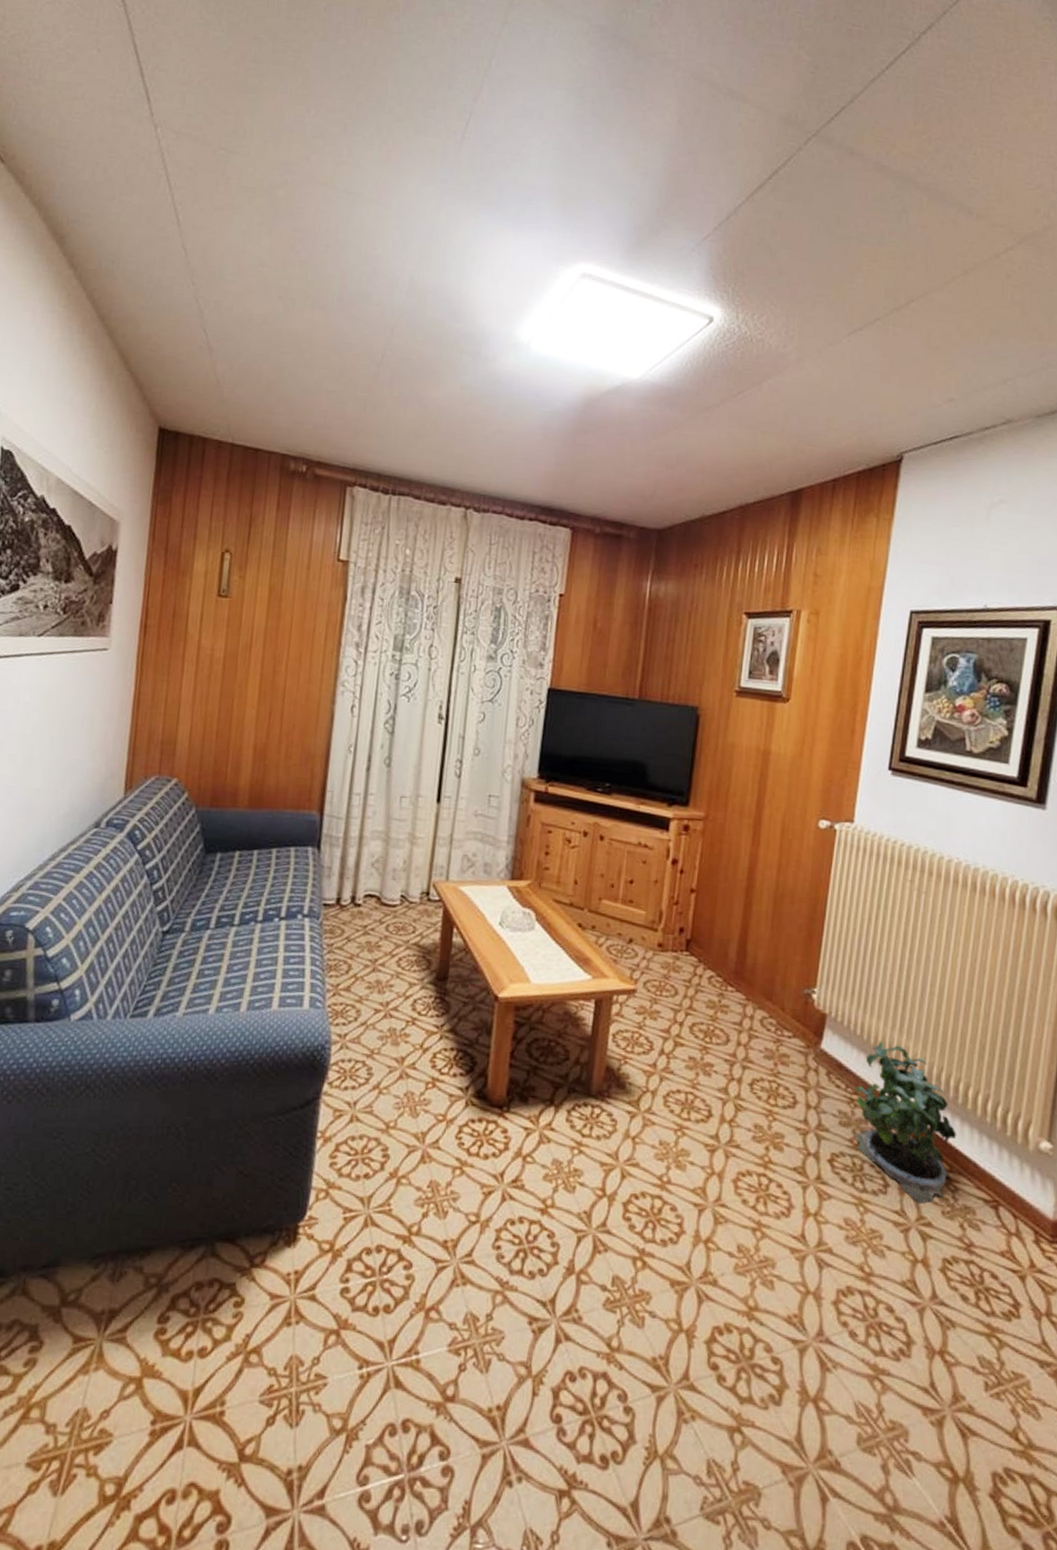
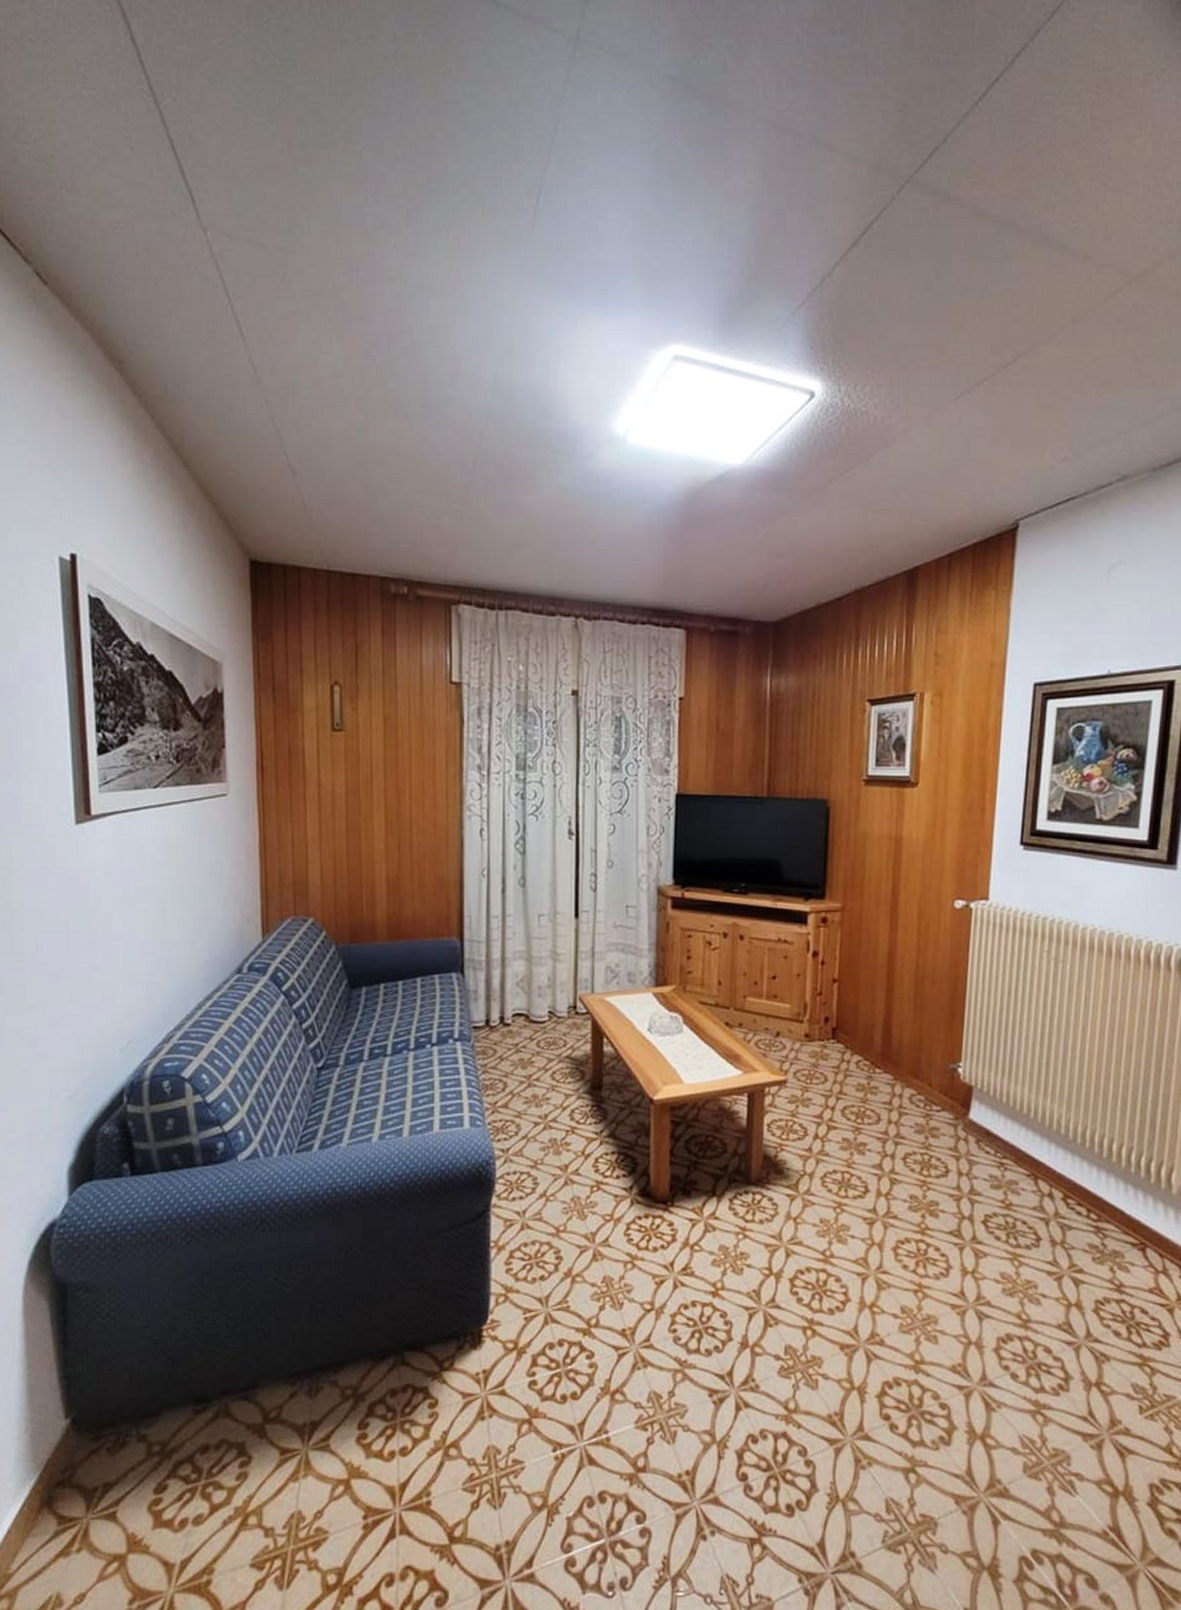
potted plant: present [854,1041,957,1204] -> none [1003,1106,1104,1254]

